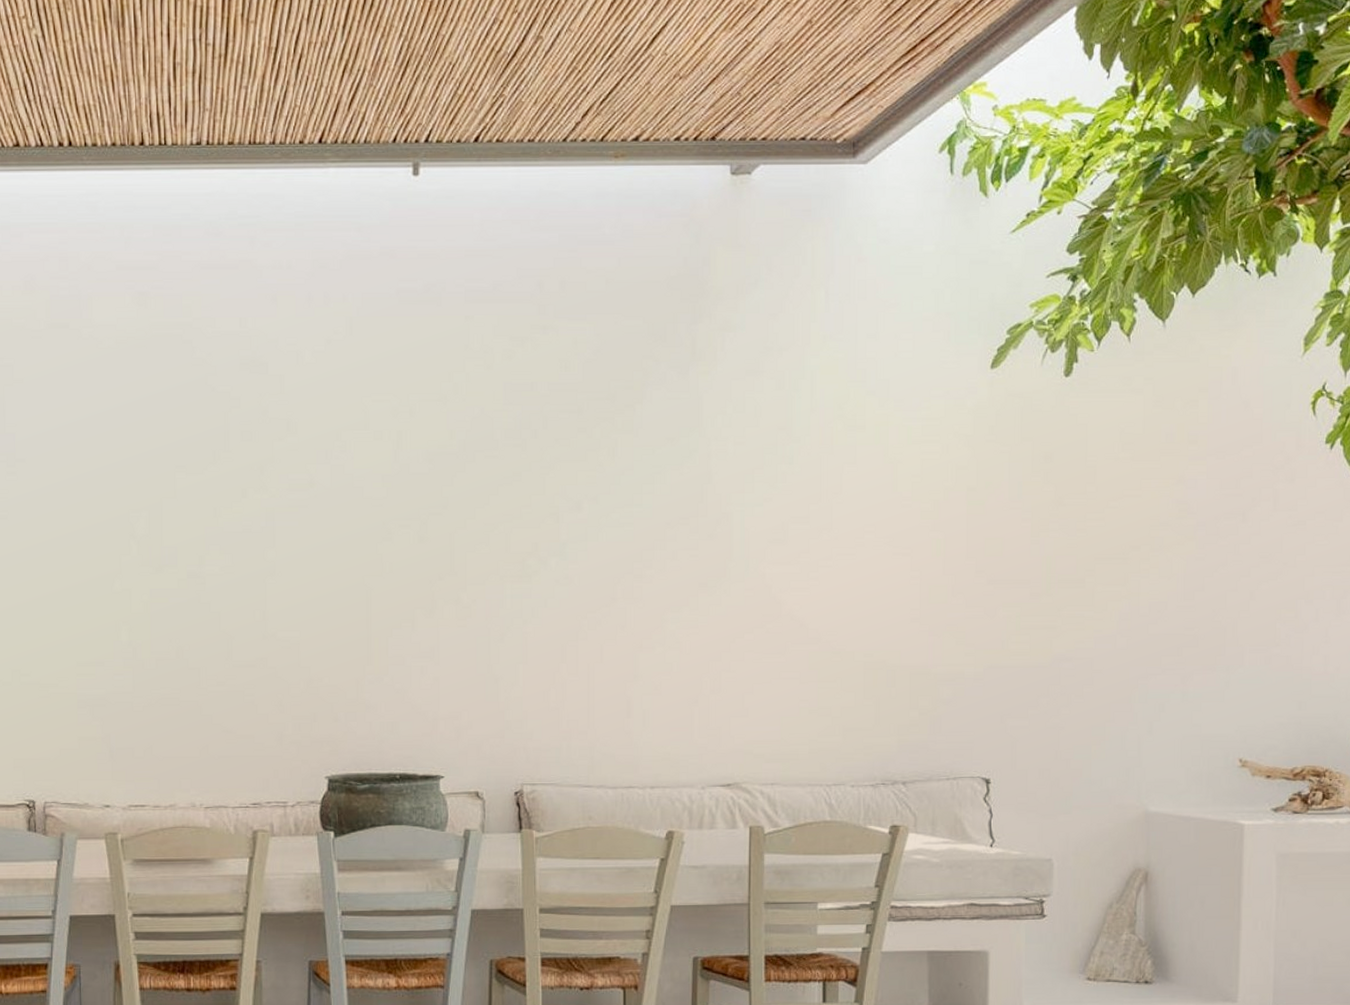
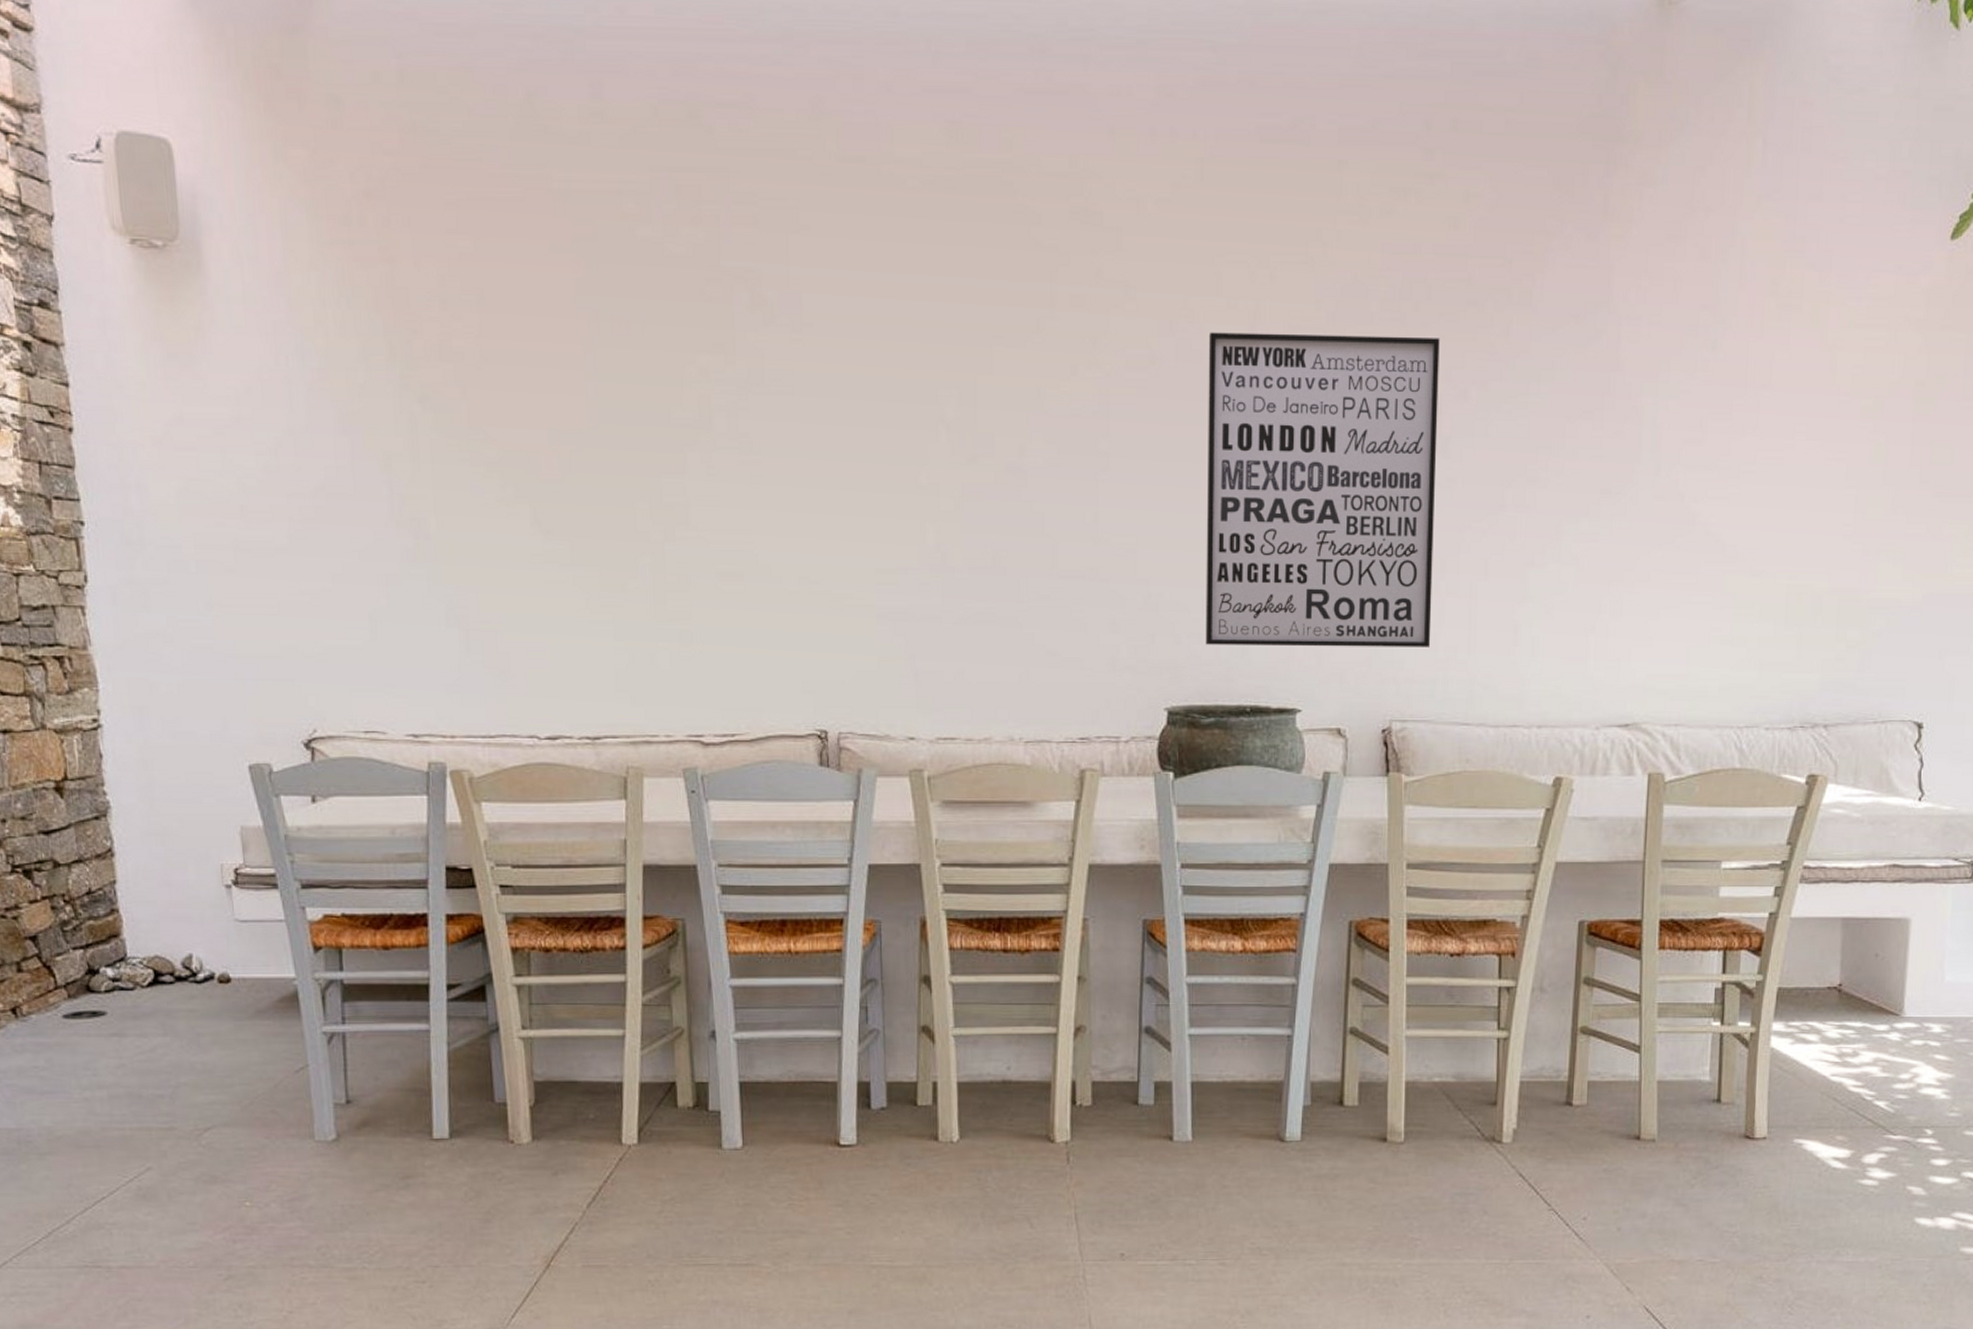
wall art: none [358,459,556,722] -> present [1205,332,1440,647]

